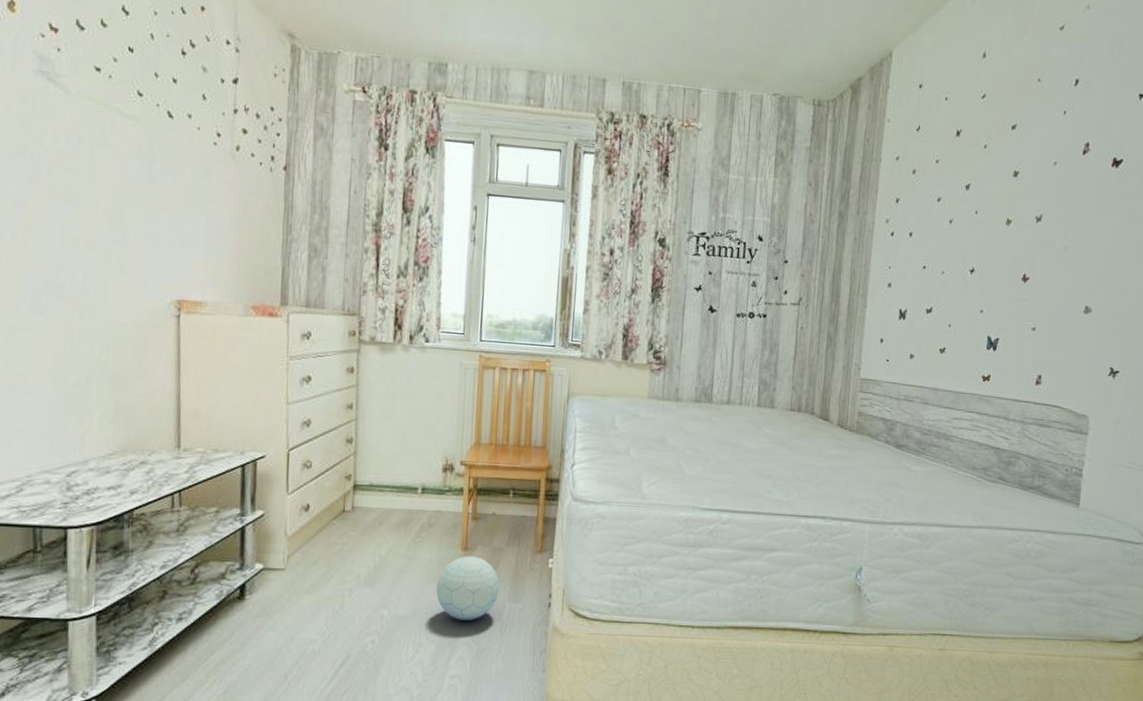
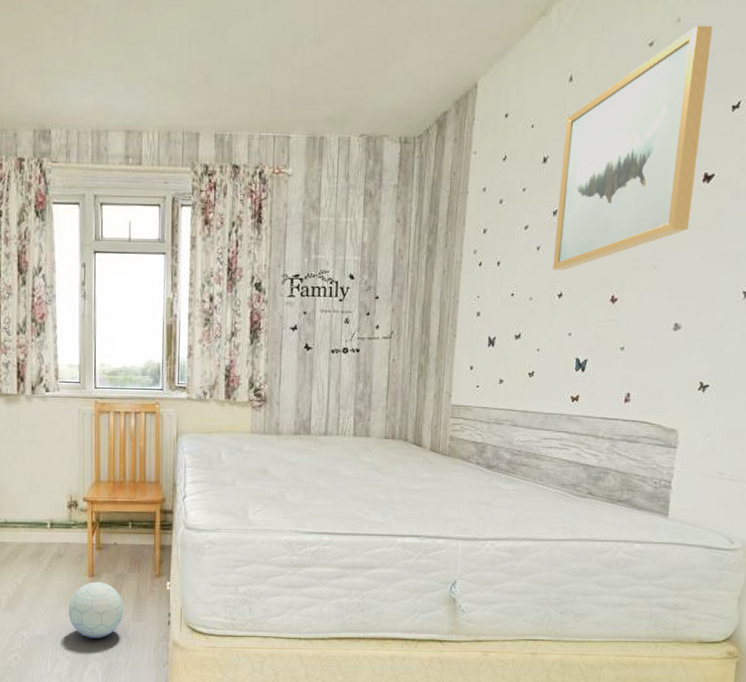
wall art: none [965,14,1120,246] -> present [552,25,713,271]

